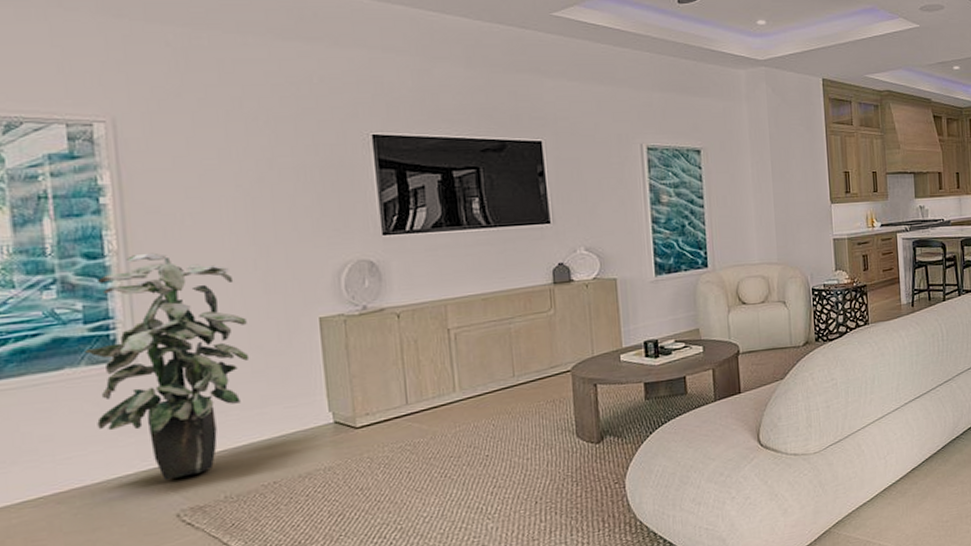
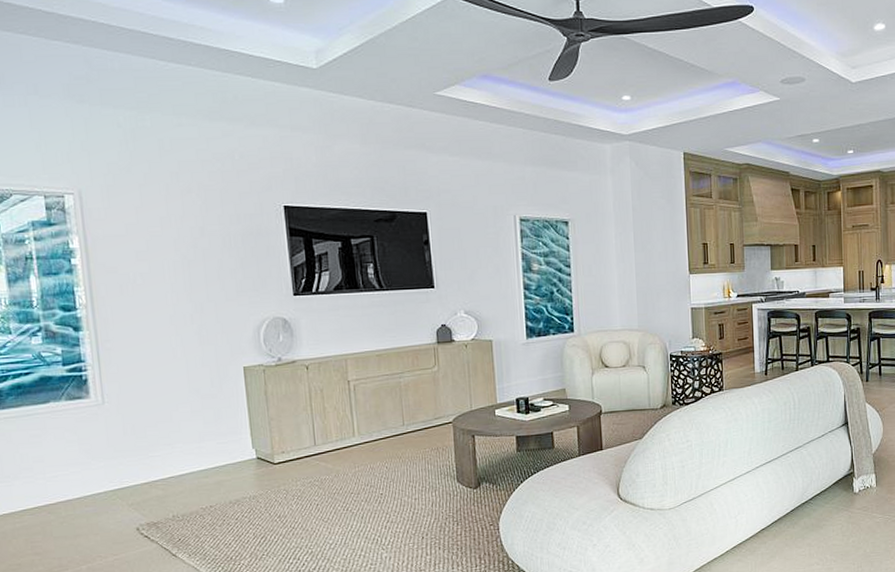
indoor plant: present [85,252,250,481] -> none [64,307,189,499]

